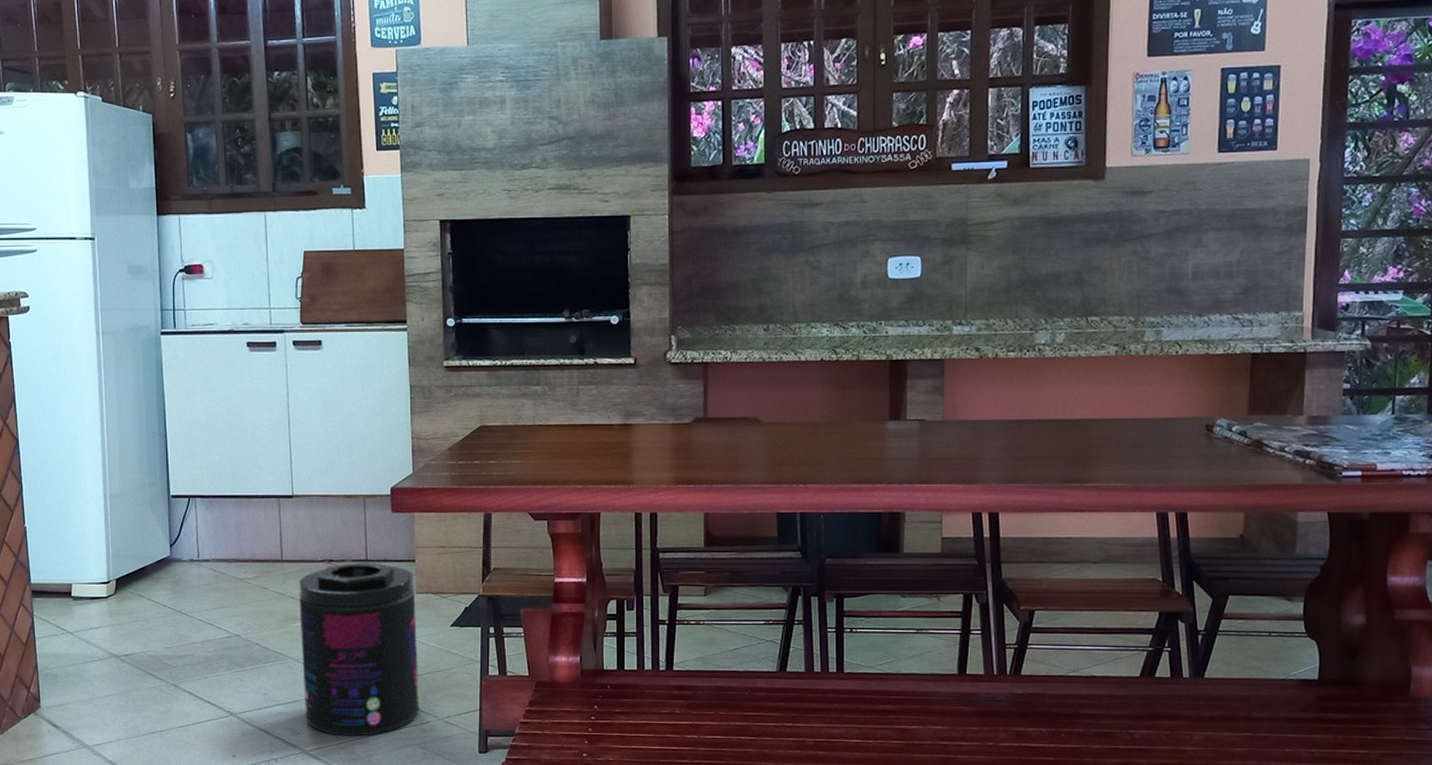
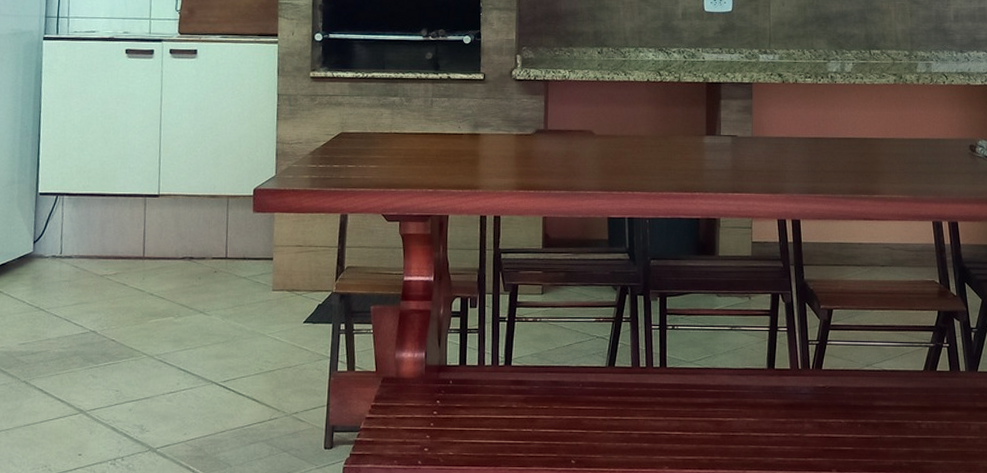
supplement container: present [299,561,419,736] -> none [155,259,271,433]

